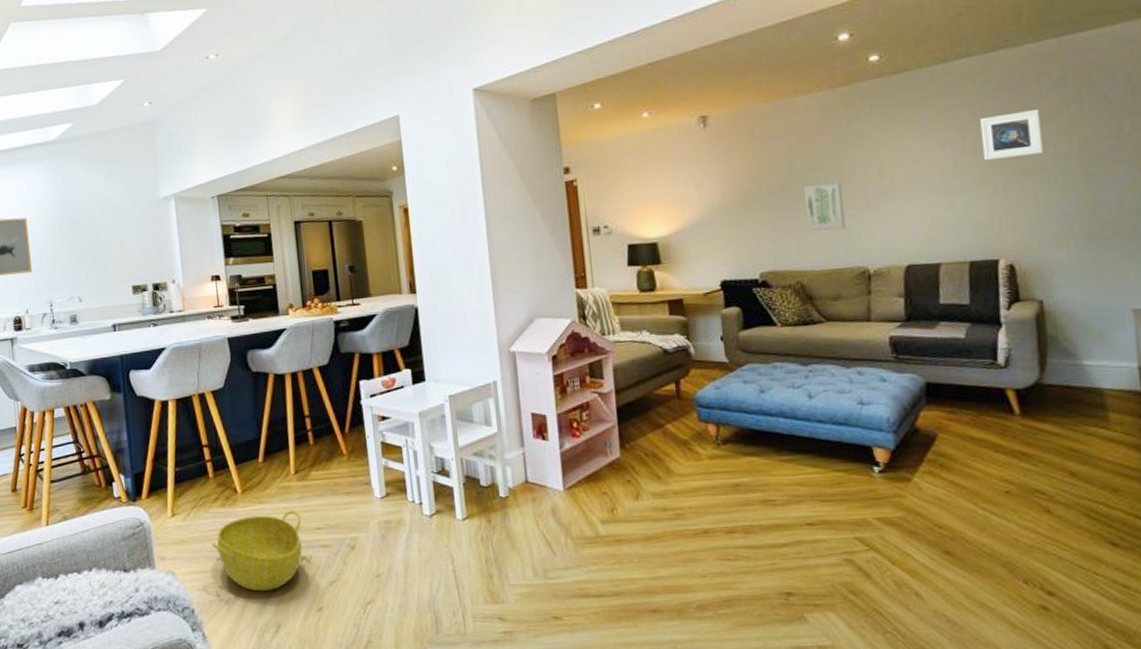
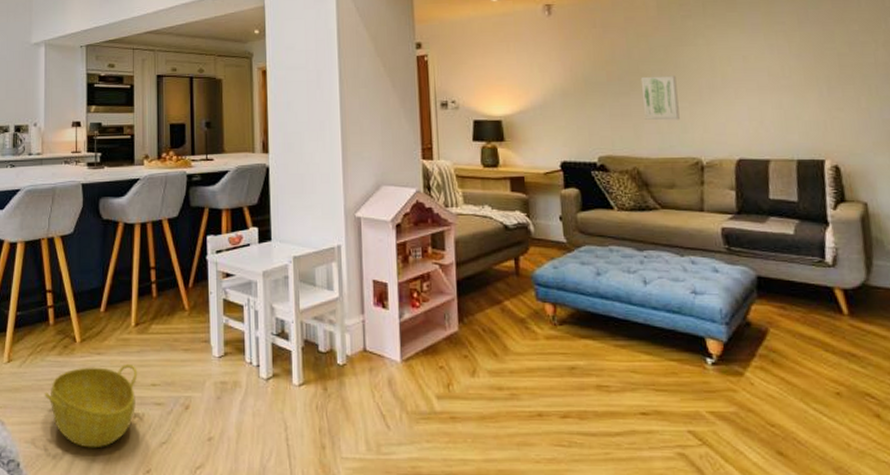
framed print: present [979,110,1043,160] -> none [804,21,864,64]

